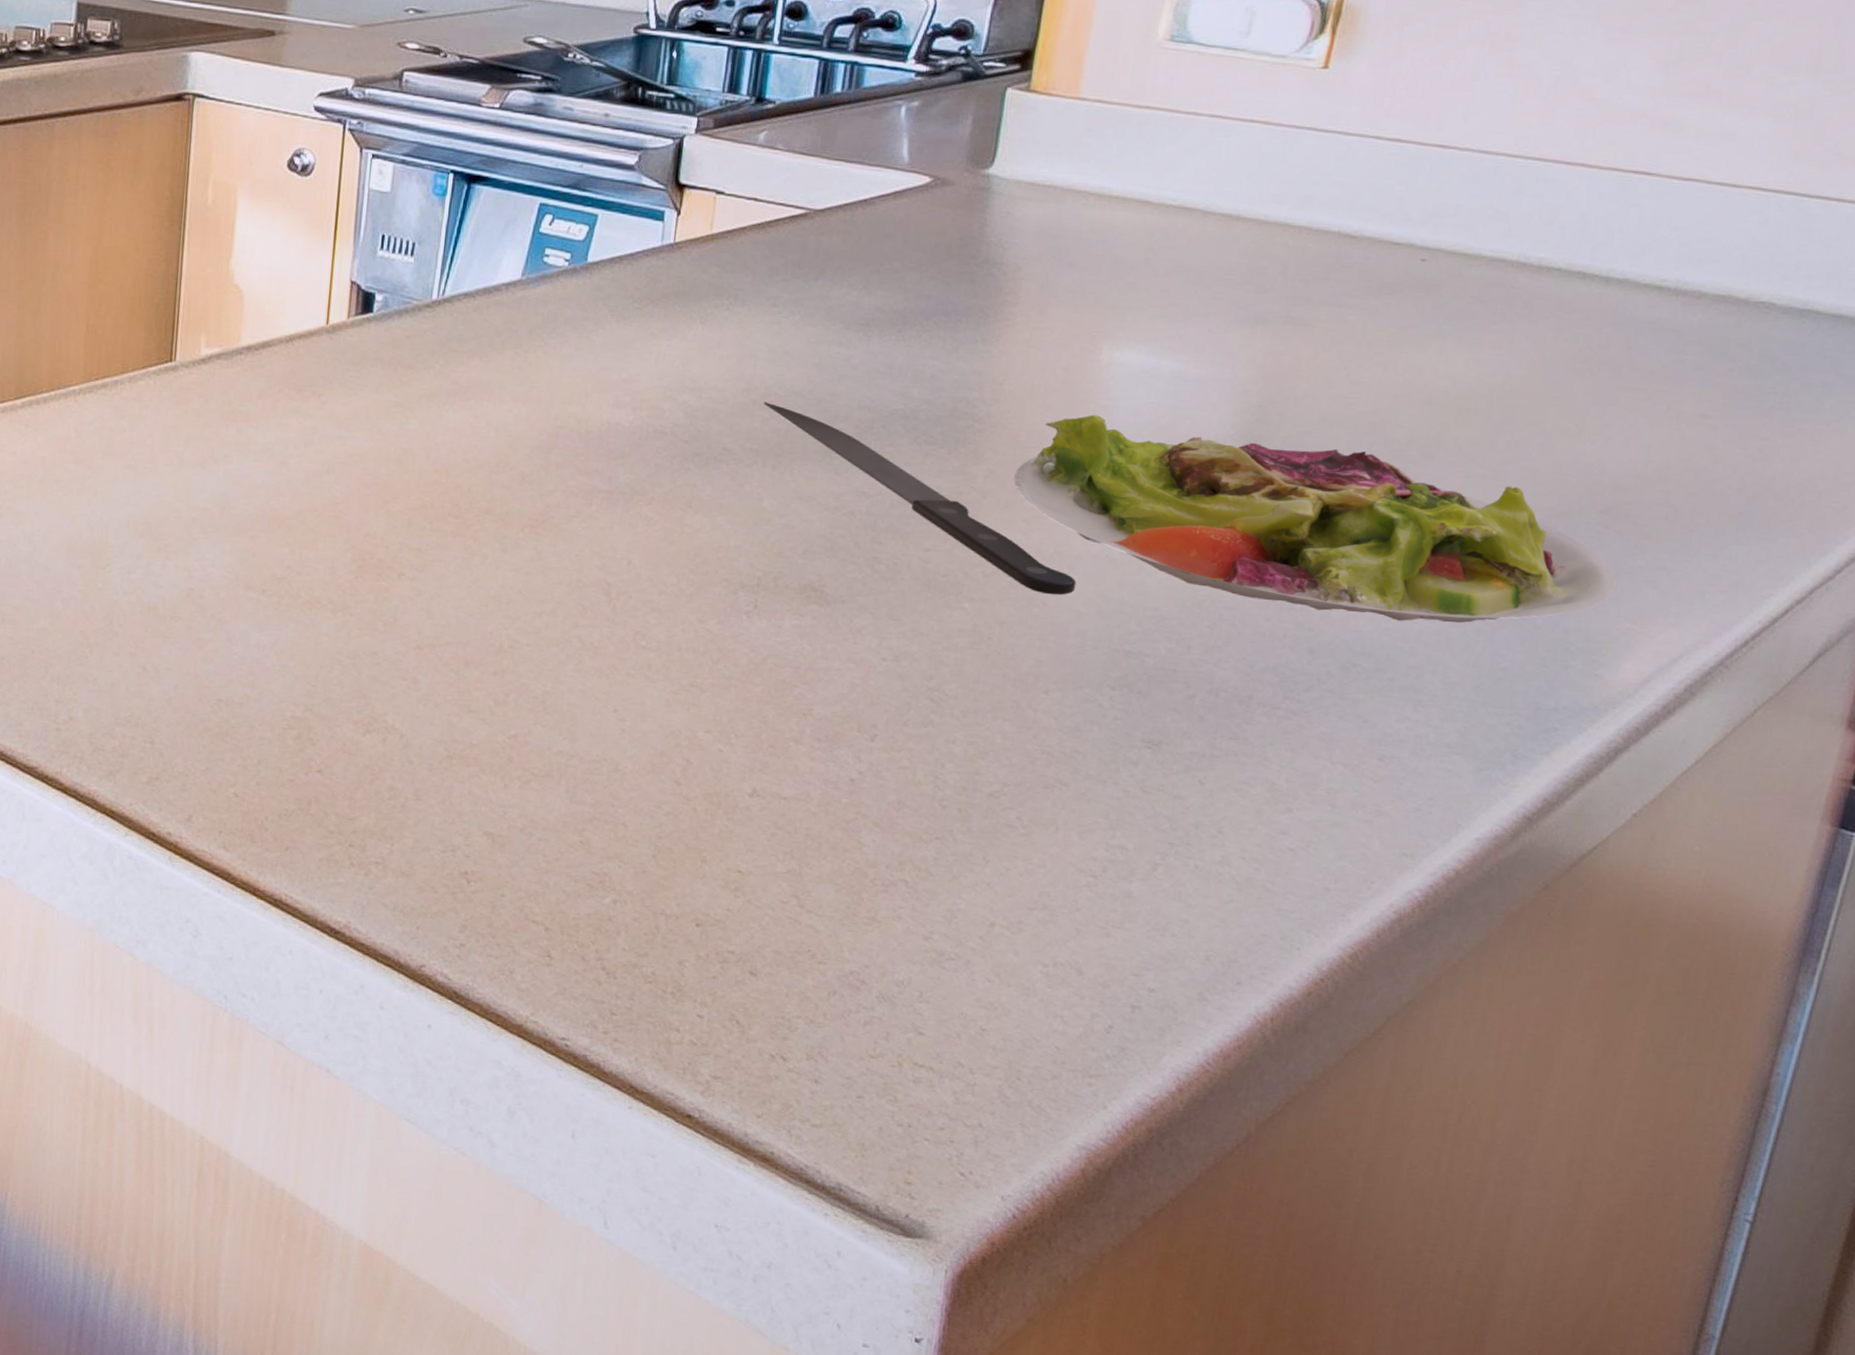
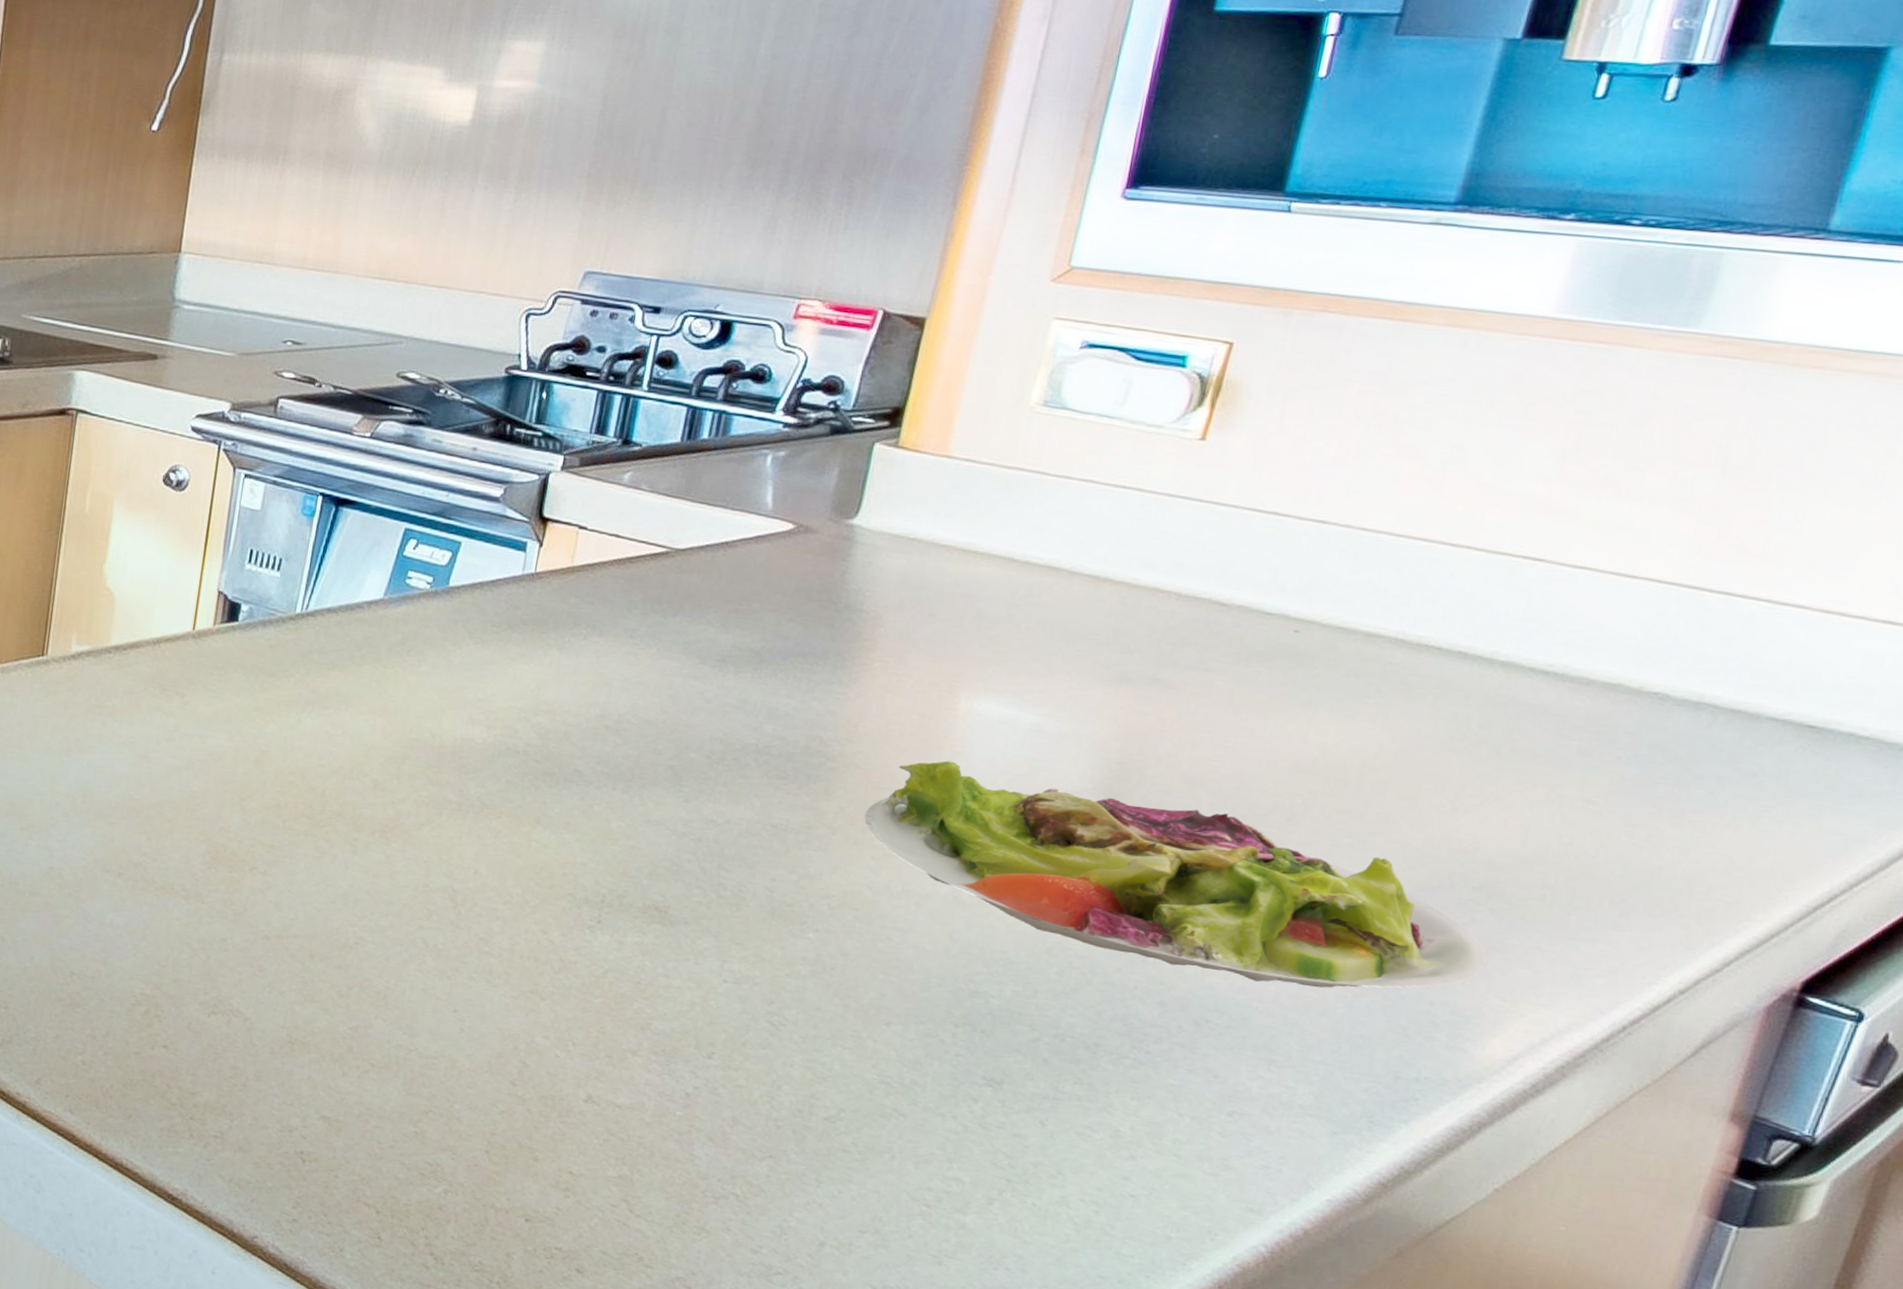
knife: present [764,402,1077,595] -> none [617,728,924,932]

